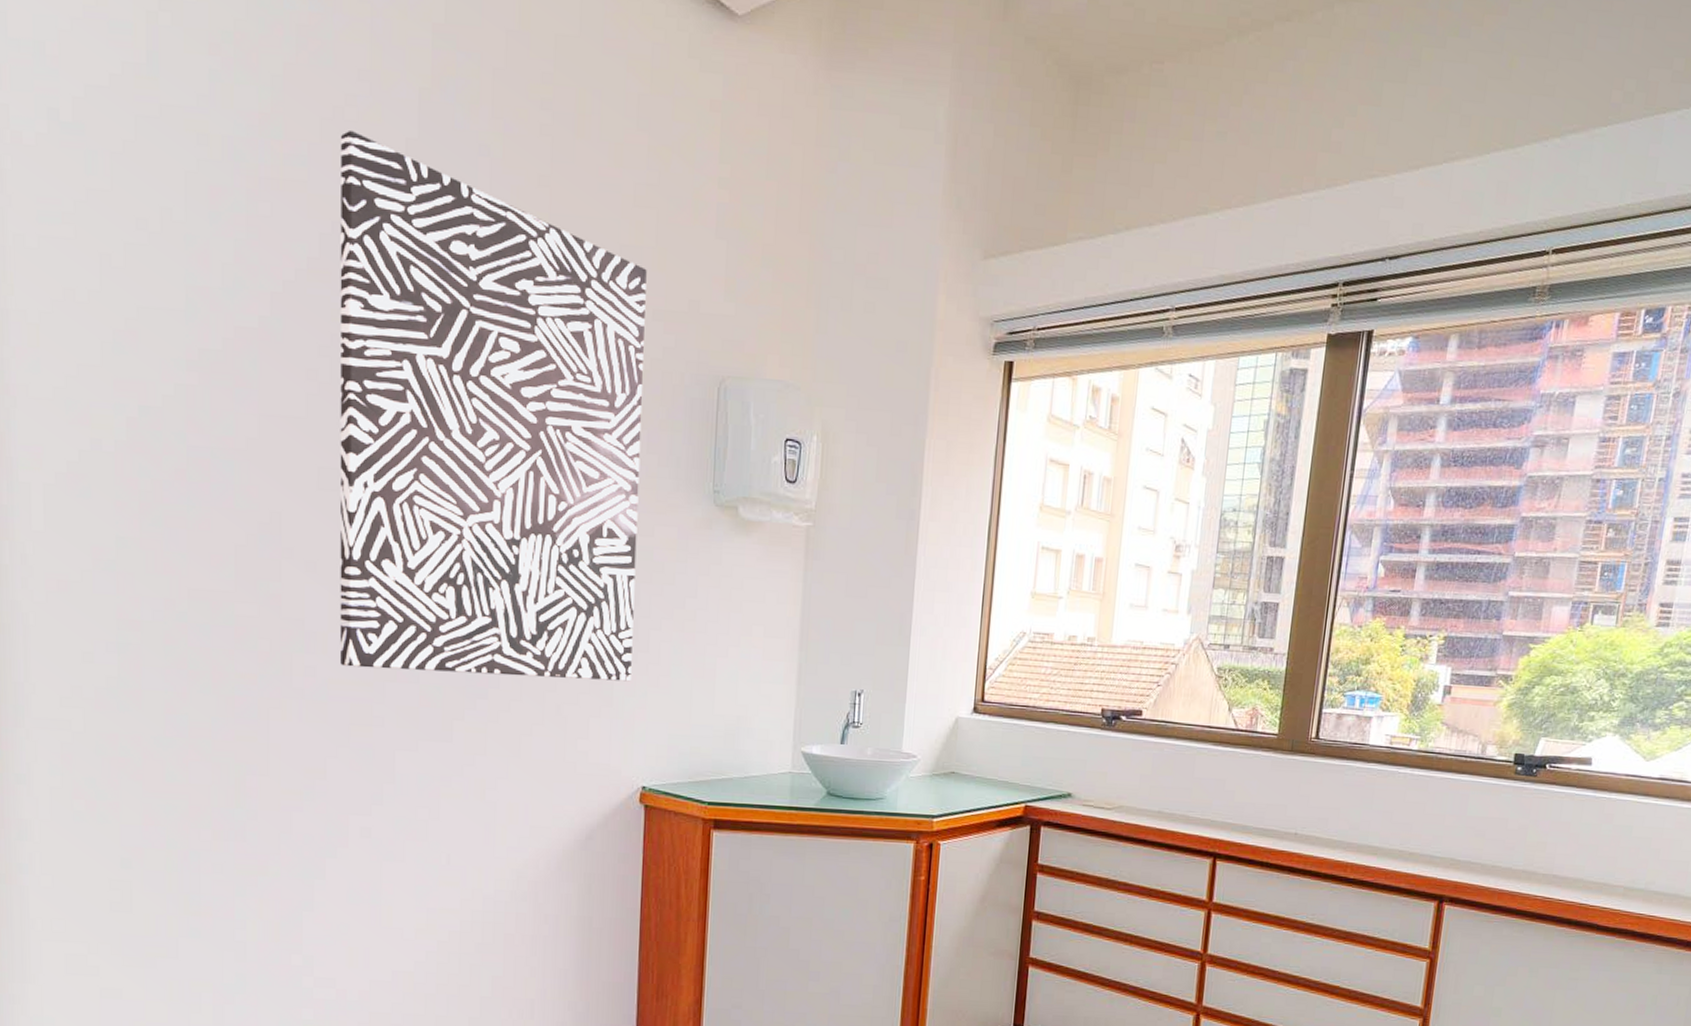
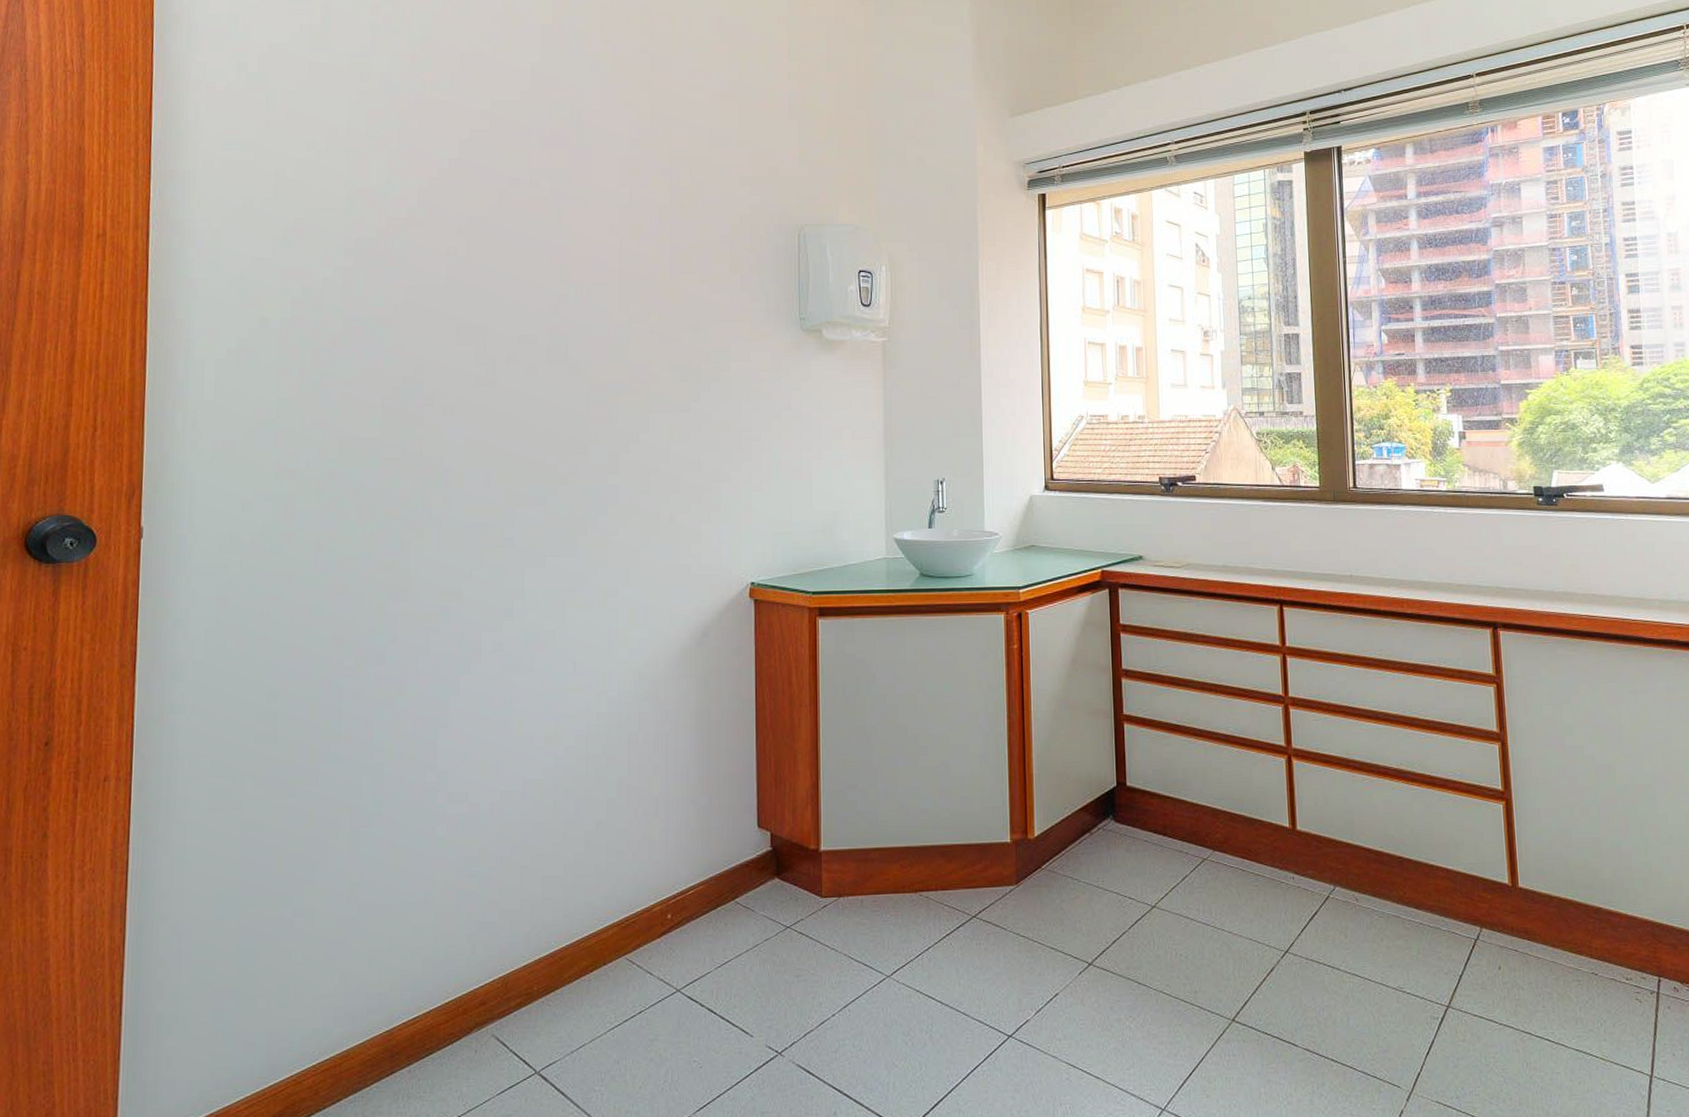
wall art: present [339,129,647,682] -> none [474,60,736,496]

